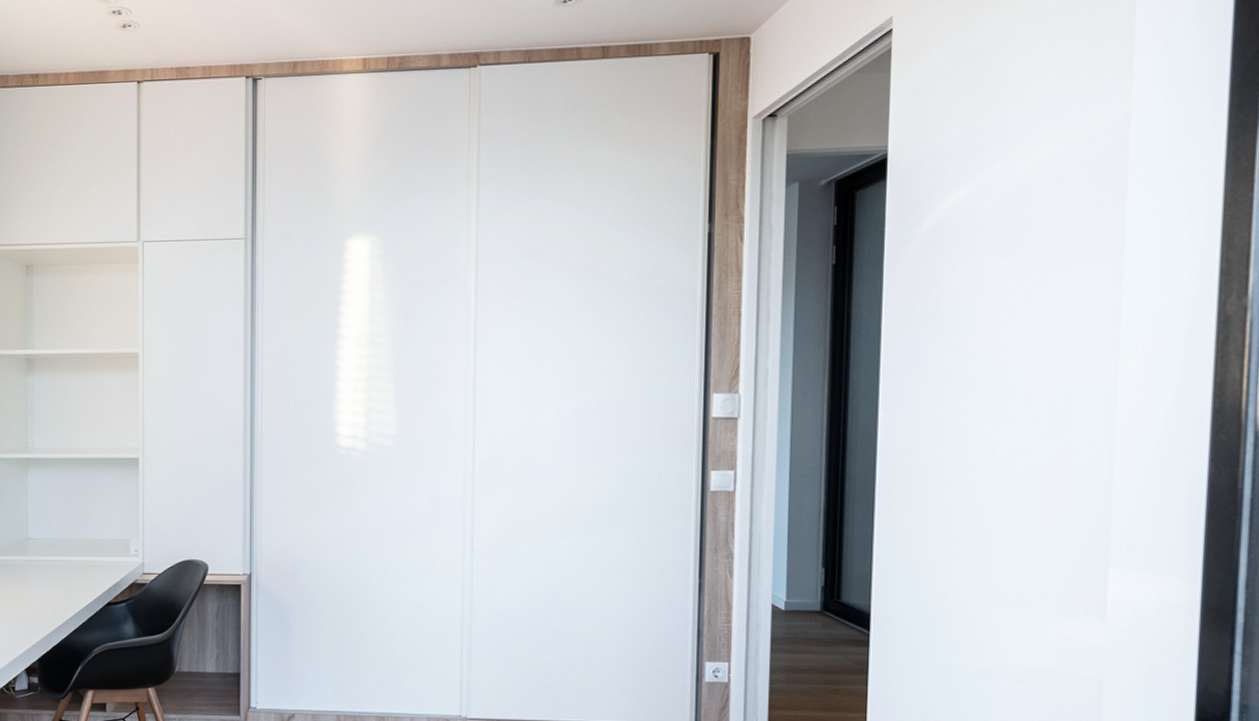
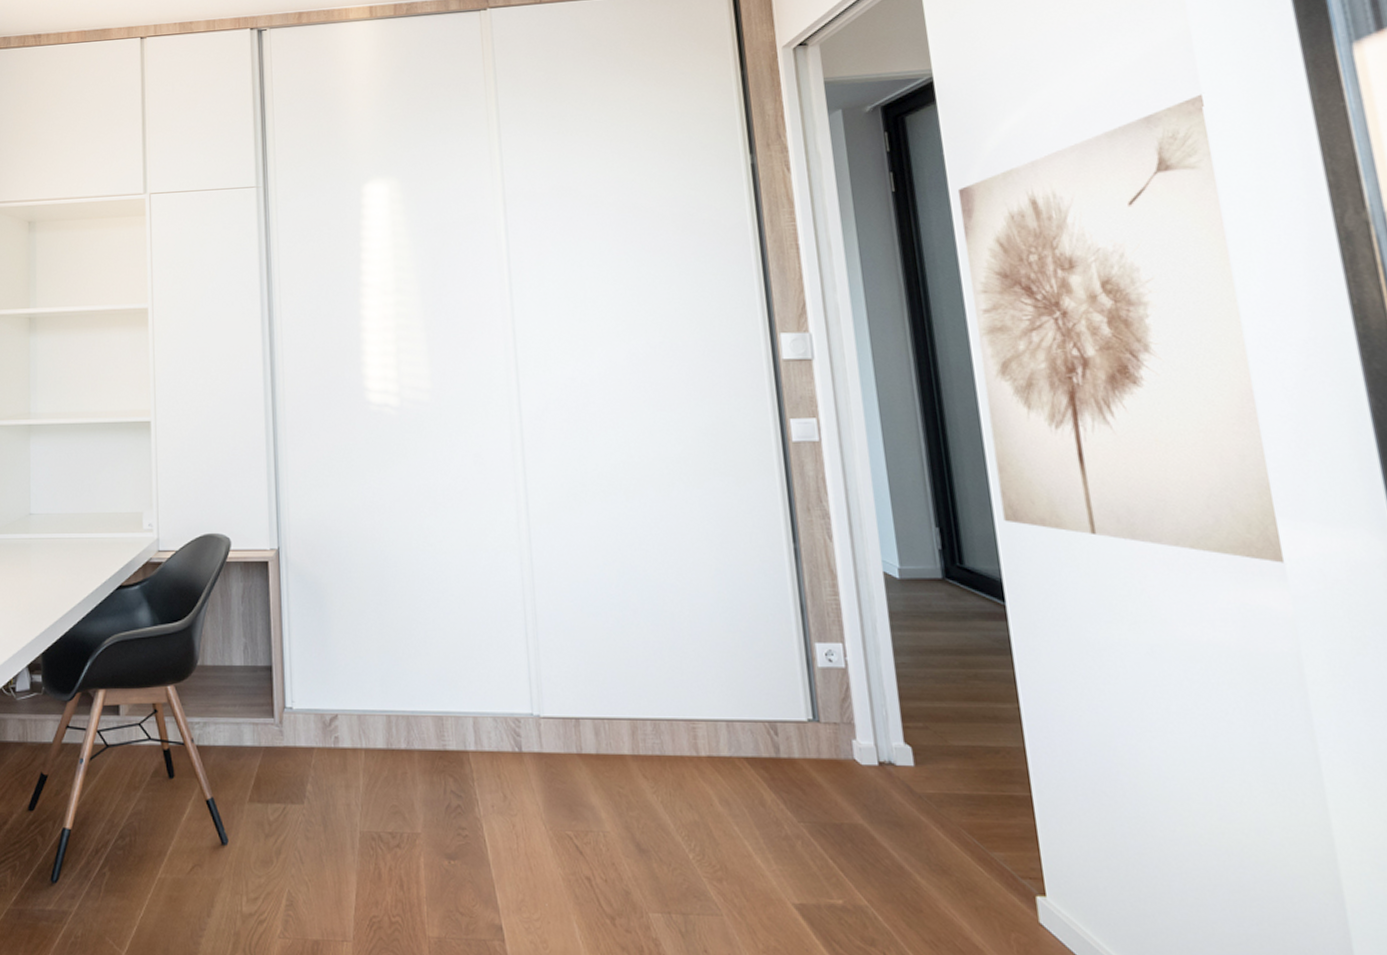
wall art: none [881,178,1131,604] -> present [957,92,1284,563]

